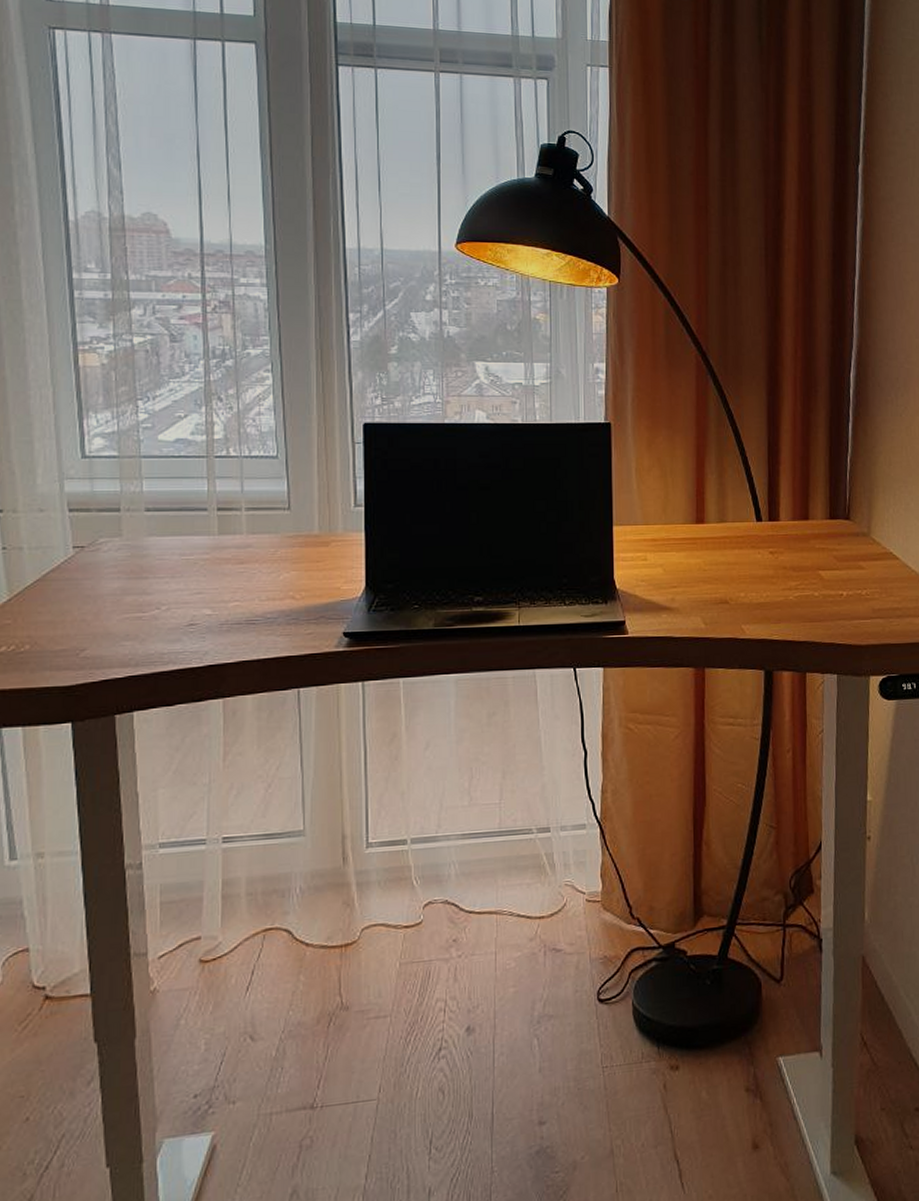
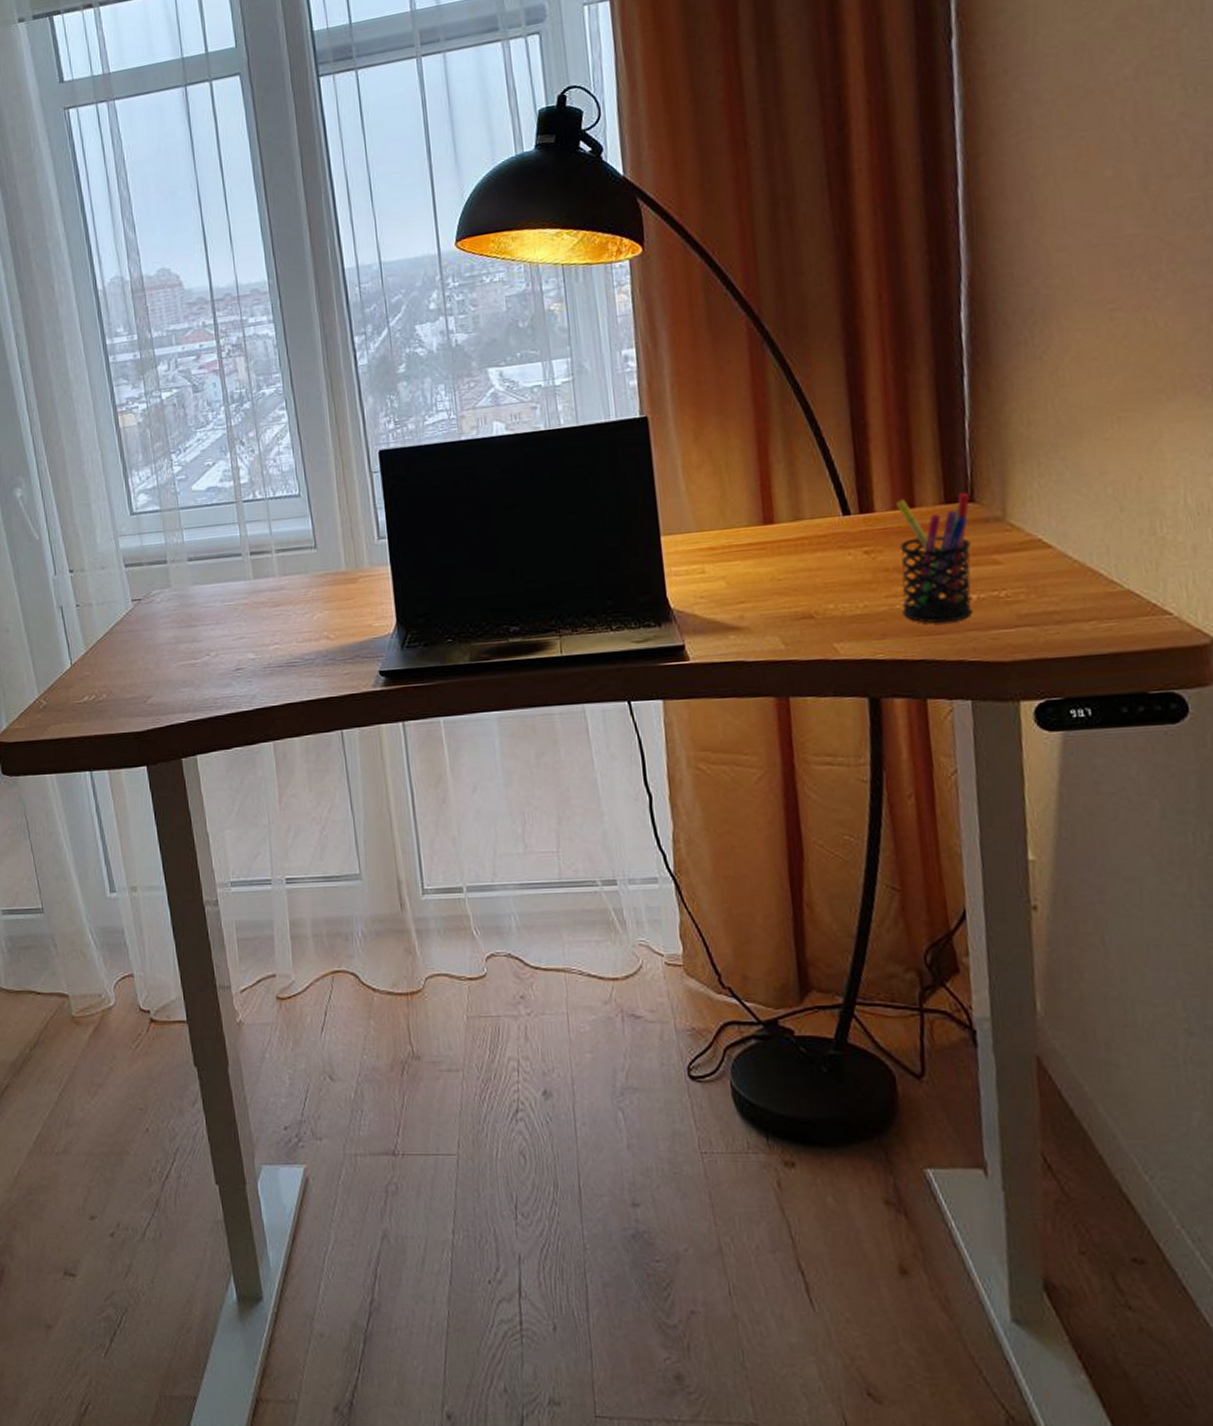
pen holder: none [794,512,847,613] -> present [895,492,973,624]

